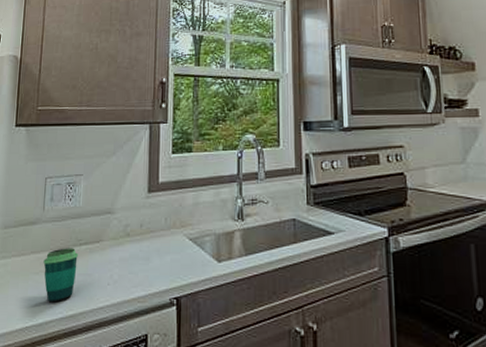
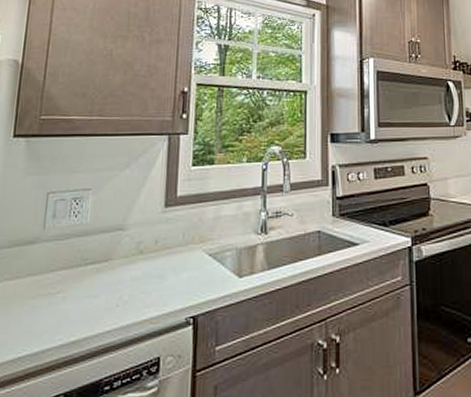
cup: present [43,248,79,303] -> none [41,268,84,329]

